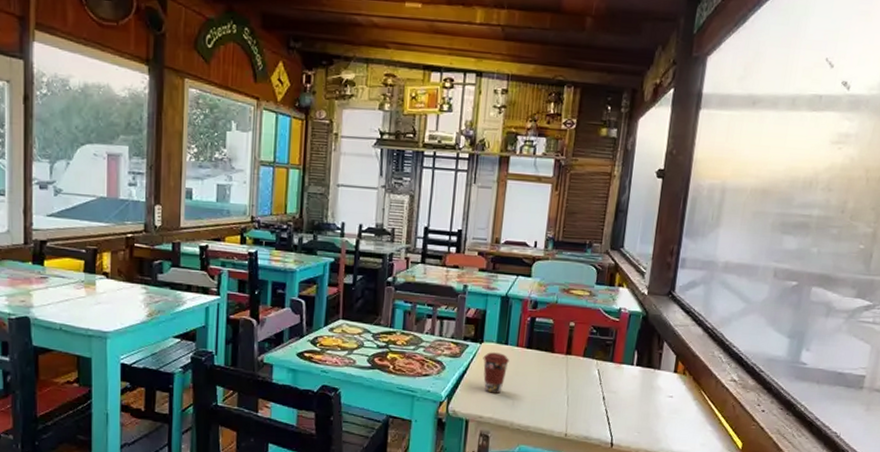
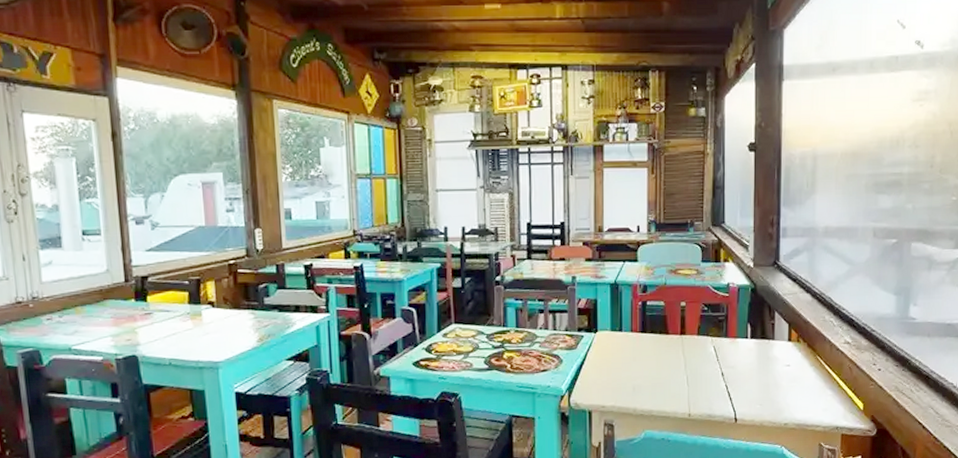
coffee cup: present [483,352,509,394] -> none [599,340,625,382]

